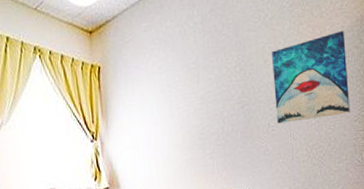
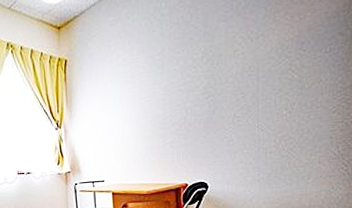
wall art: present [272,30,350,124] -> none [243,16,329,114]

